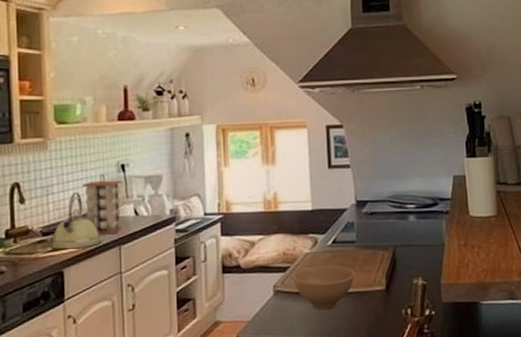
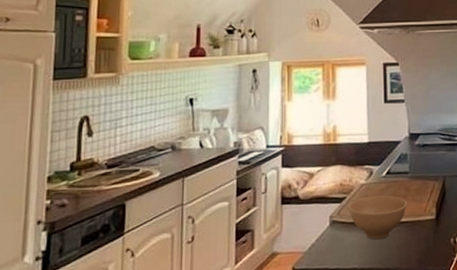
kettle: present [51,192,101,250] -> none [115,125,165,182]
spice rack: present [82,173,123,235] -> none [151,106,189,167]

